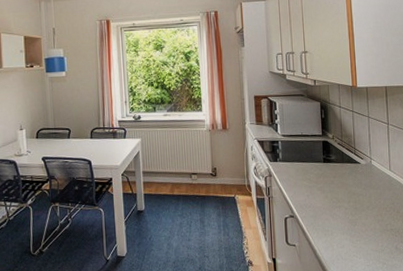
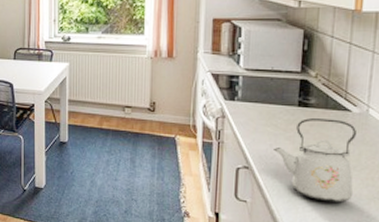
kettle: none [310,170,370,238] -> present [274,117,358,202]

